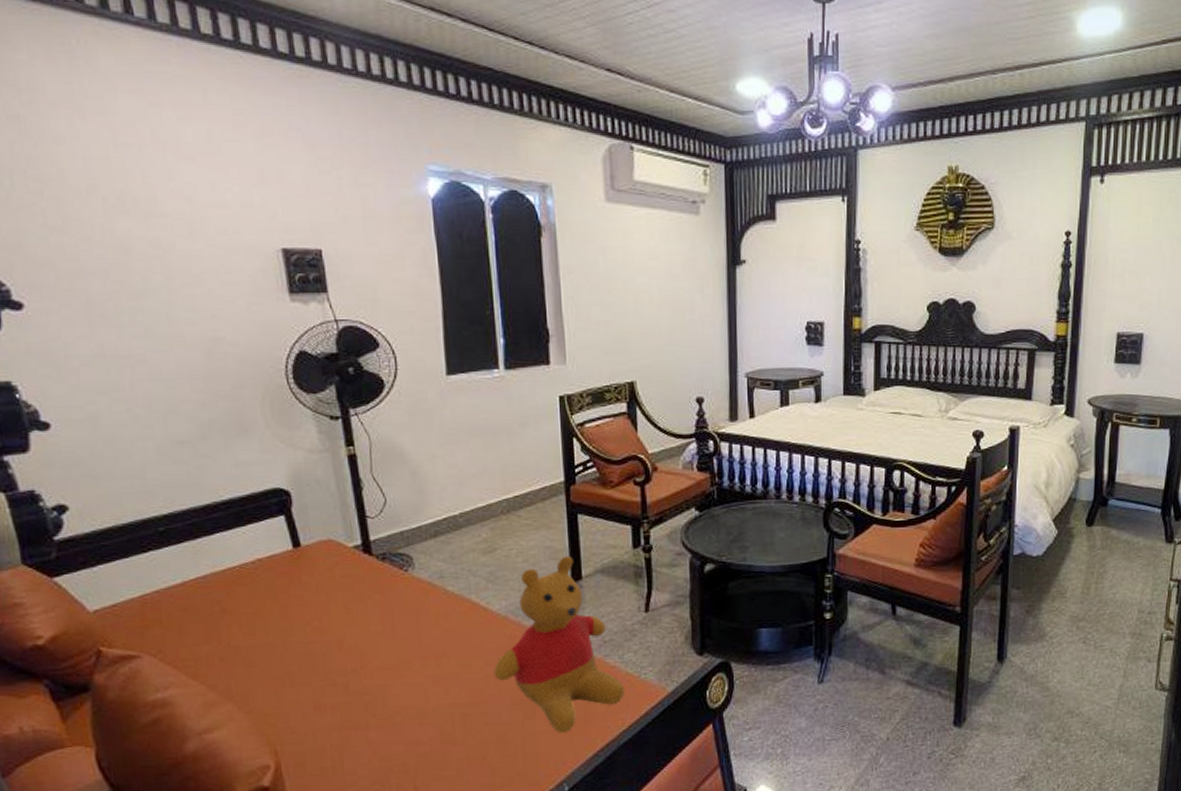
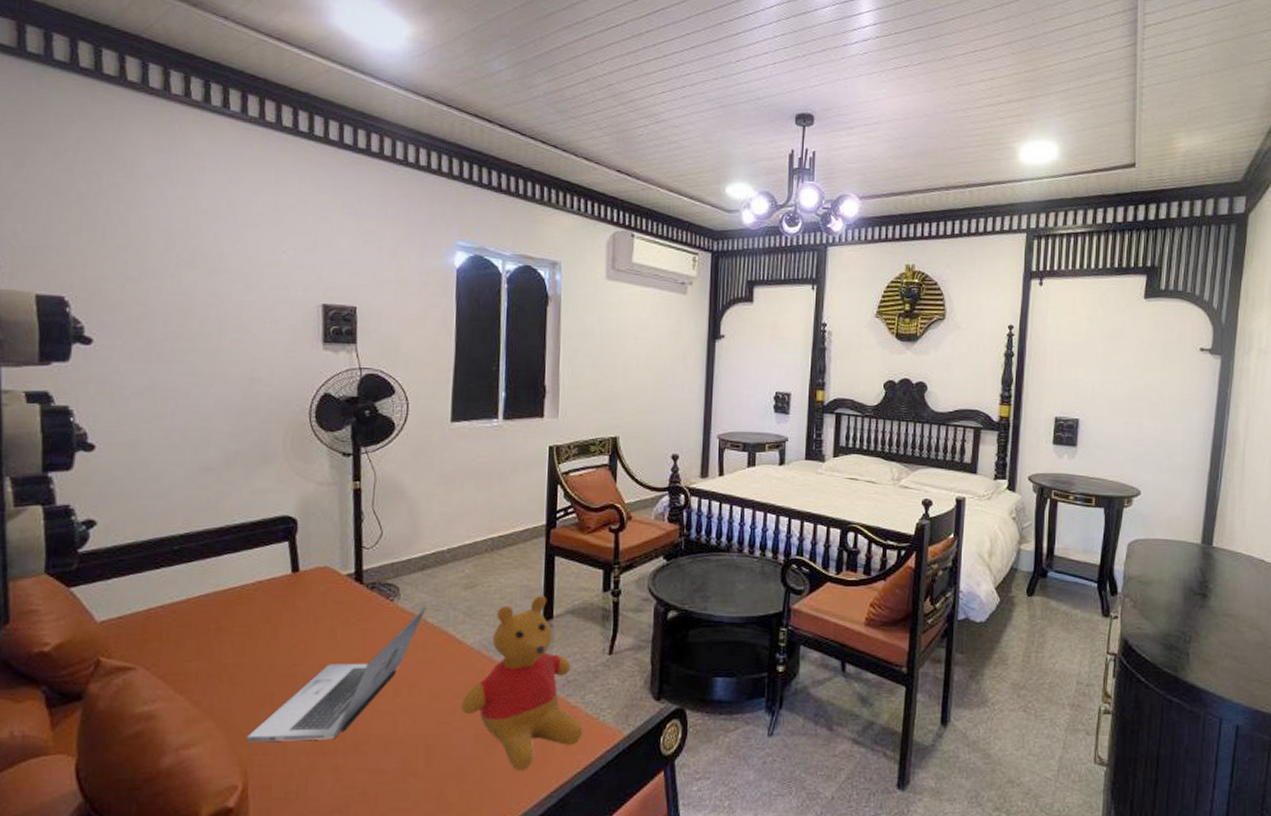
laptop: none [272,575,444,723] -> present [247,607,426,742]

